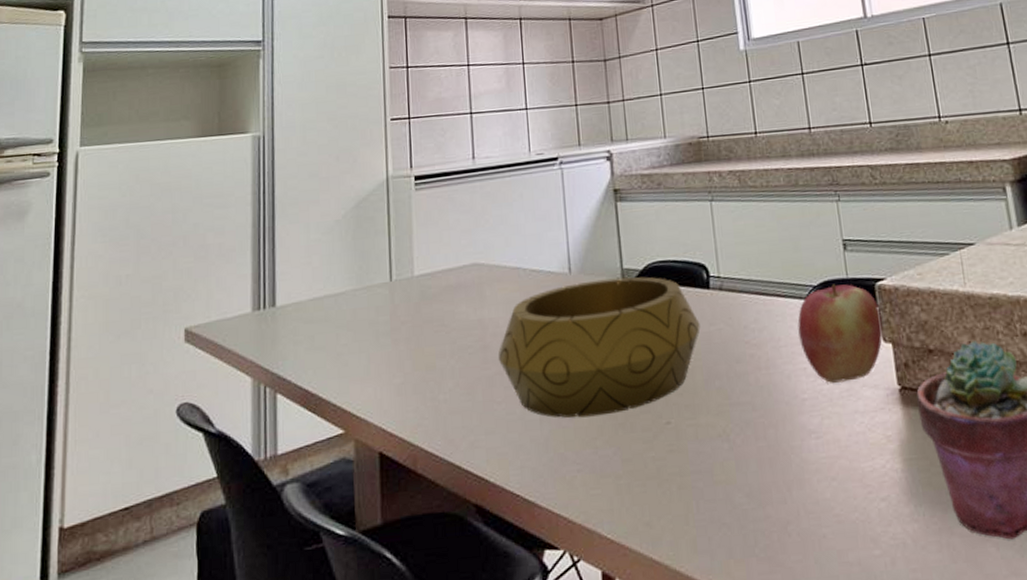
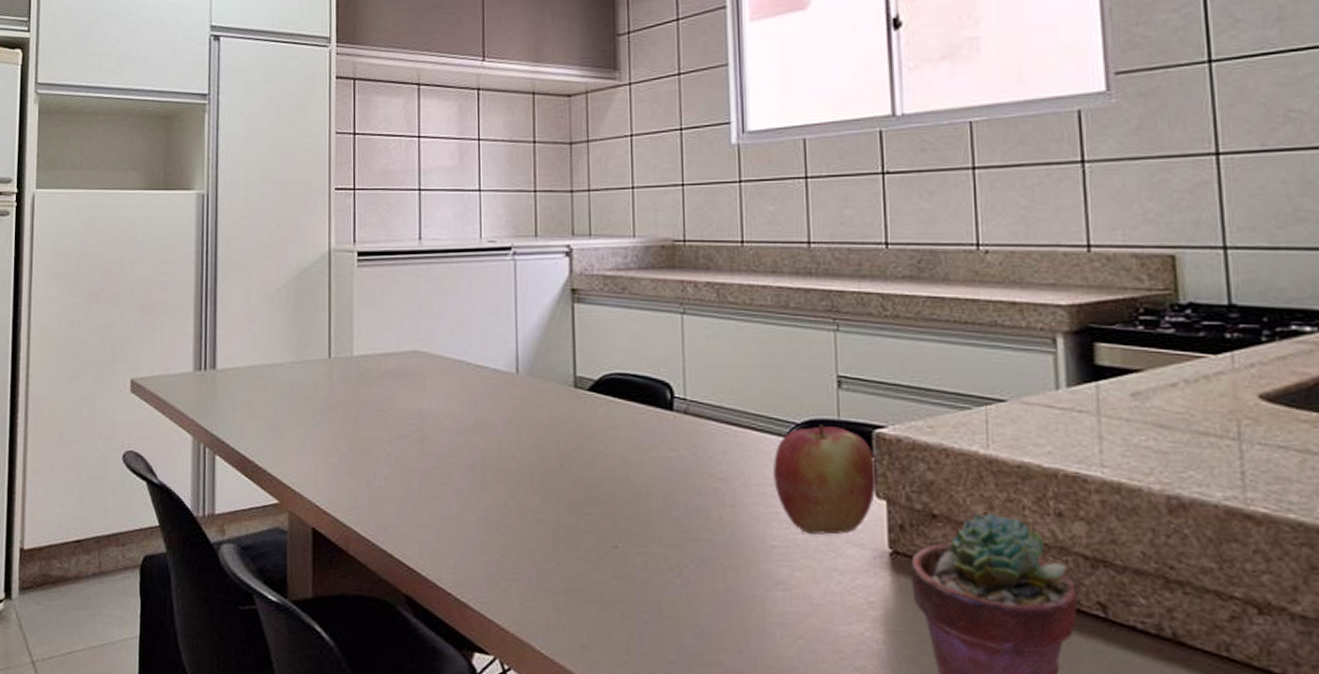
decorative bowl: present [498,277,700,418] -> none [435,384,659,528]

